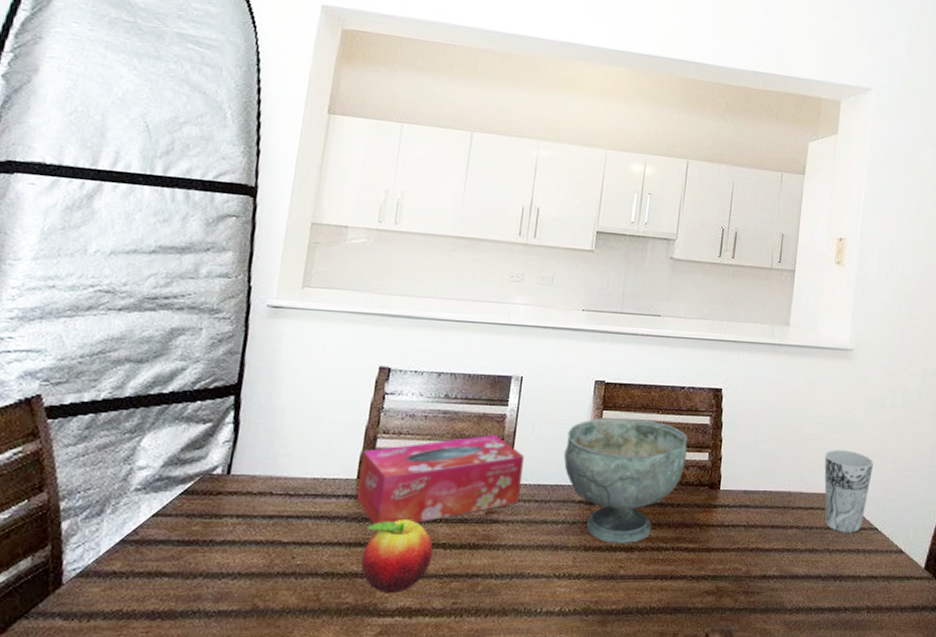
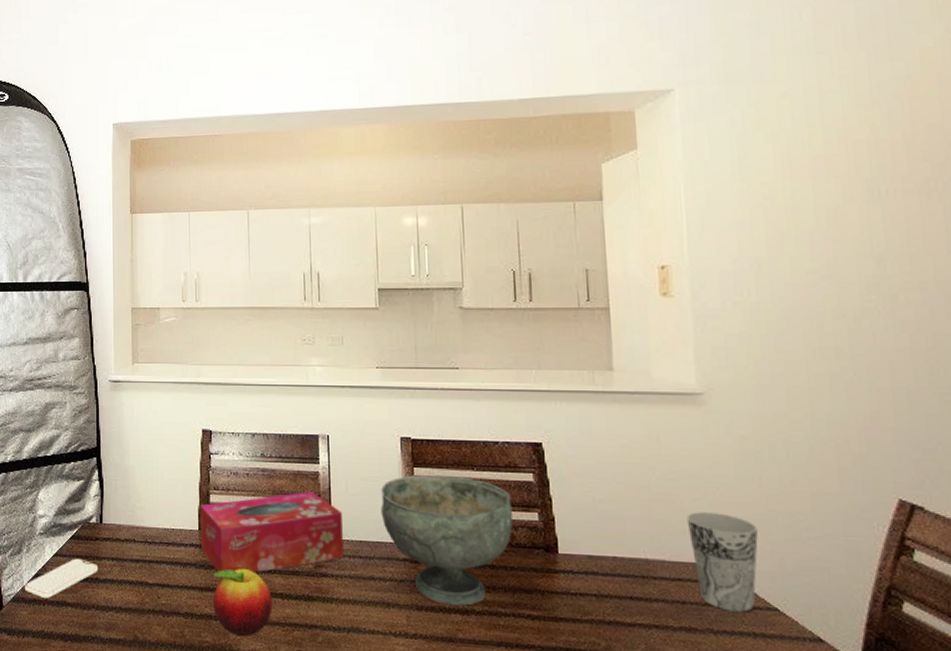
smartphone: none [101,517,215,569] -> present [25,558,98,598]

